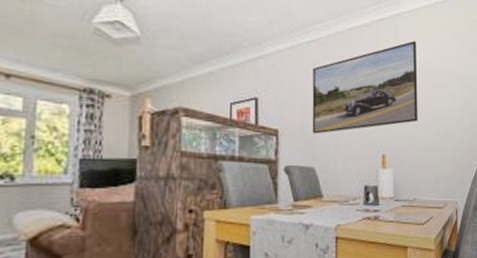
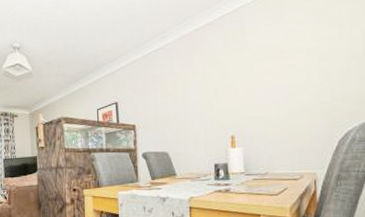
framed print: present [312,40,418,134] -> none [162,26,268,125]

